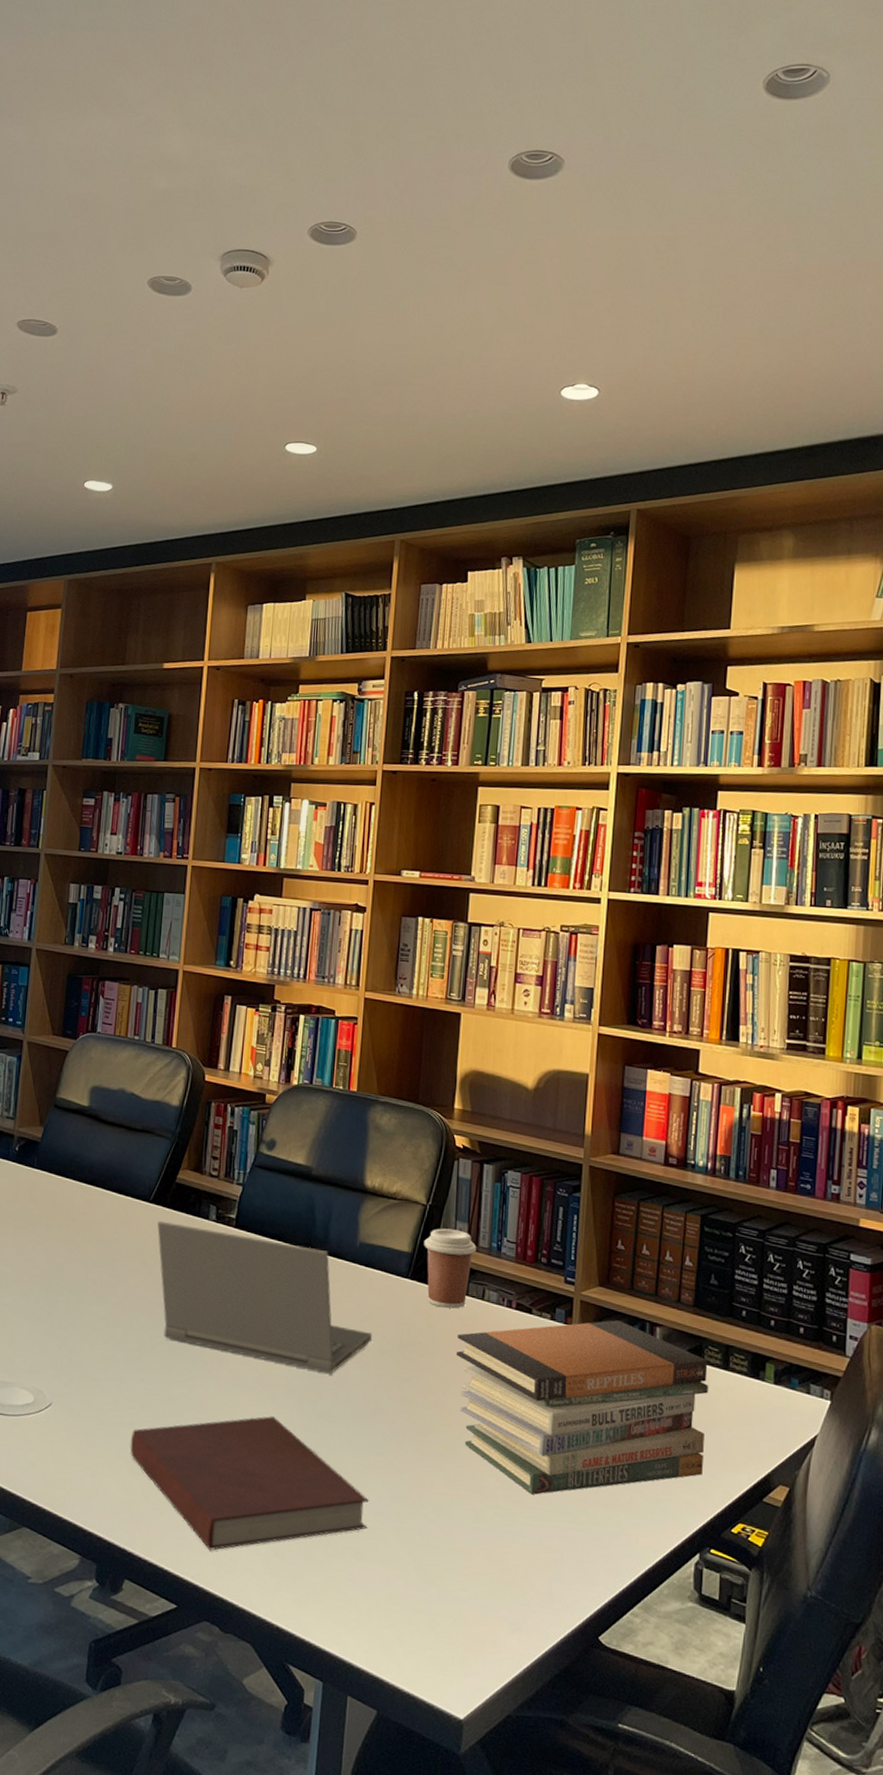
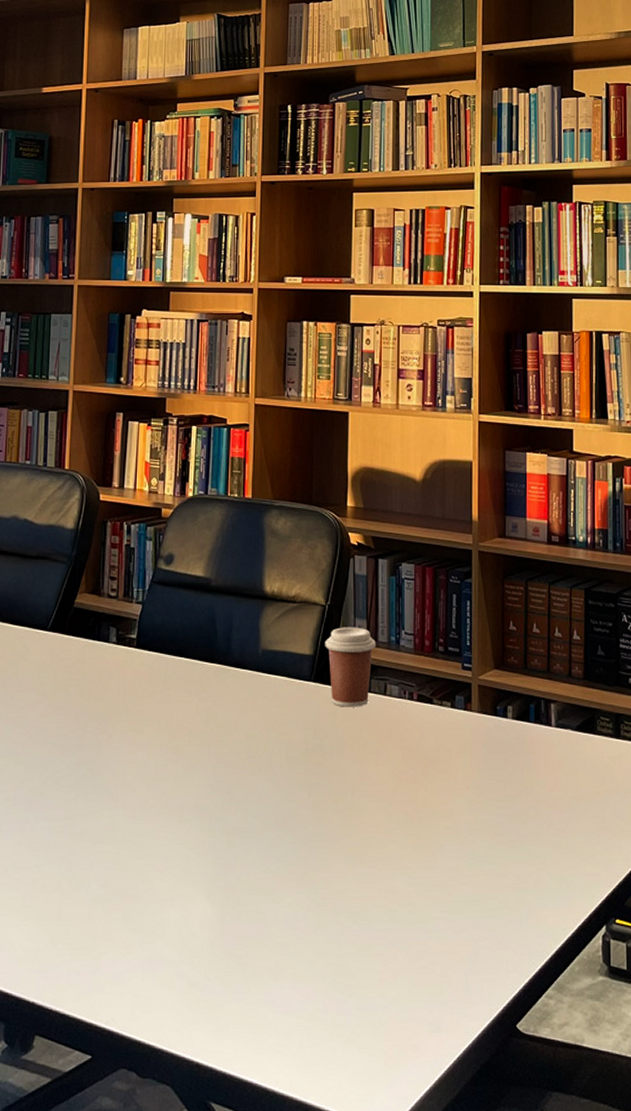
notebook: present [130,1416,369,1551] -> none [36,840,284,991]
laptop computer: present [157,1220,373,1374] -> none [57,648,279,788]
book stack: present [455,1320,709,1495] -> none [361,701,604,887]

